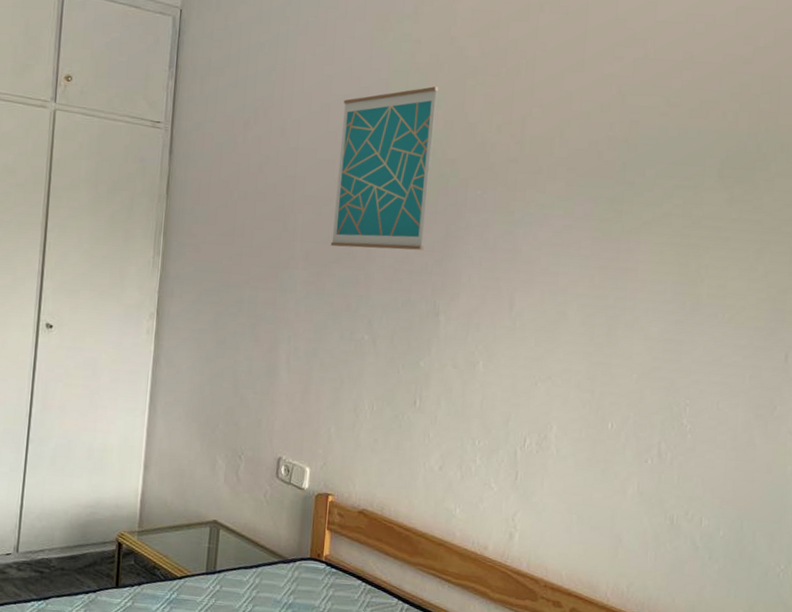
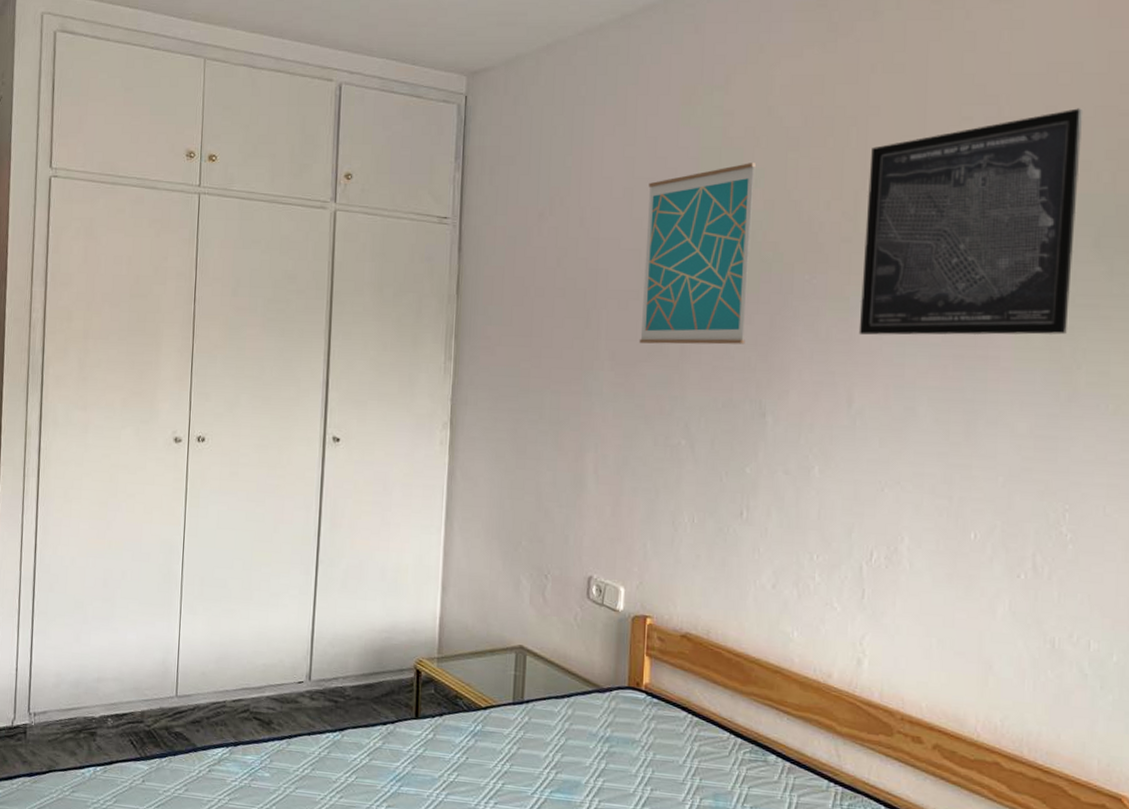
wall art: none [521,55,714,252] -> present [858,108,1083,336]

